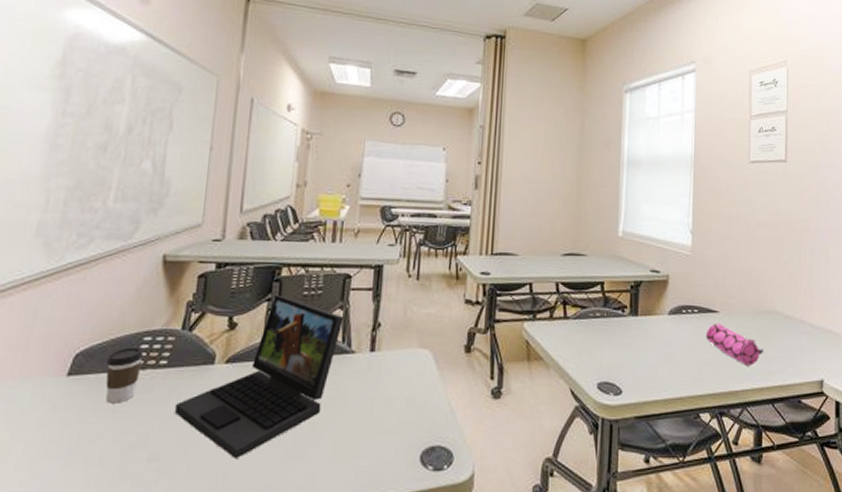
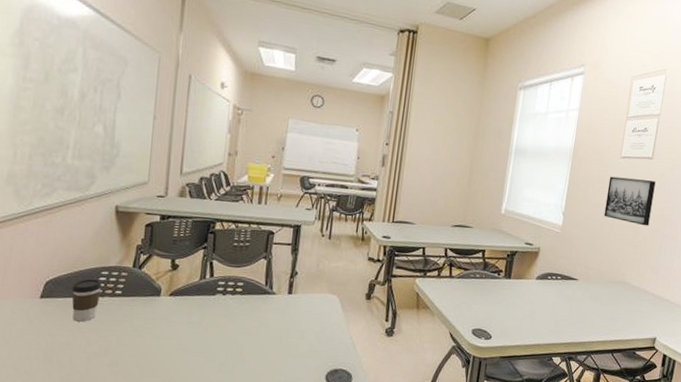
laptop: present [174,295,344,460] -> none [128,245,267,370]
pencil case: present [705,322,764,366] -> none [564,288,612,323]
wall art: none [739,184,794,241] -> present [603,176,656,226]

